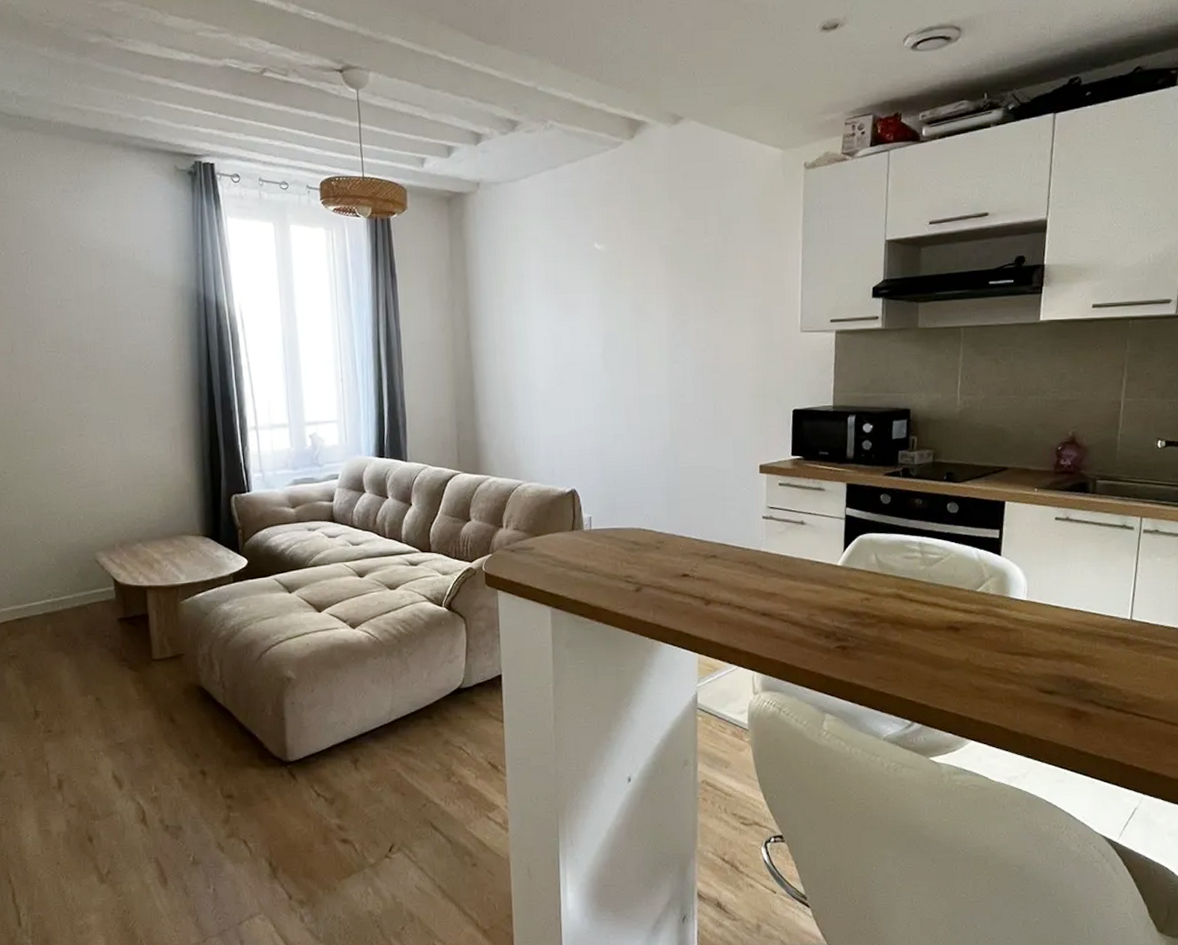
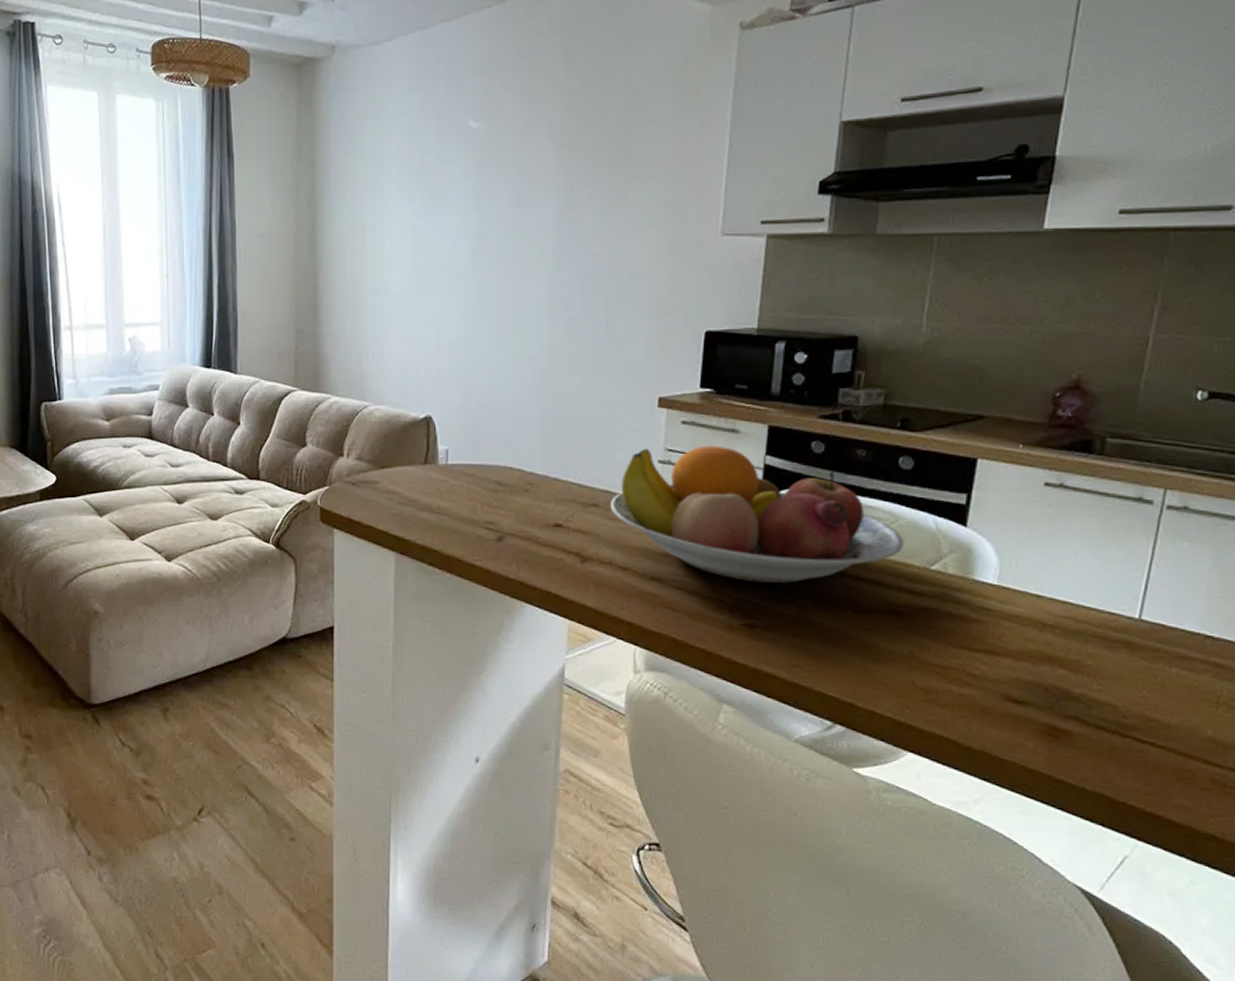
fruit bowl: none [726,502,956,612] -> present [609,445,904,583]

